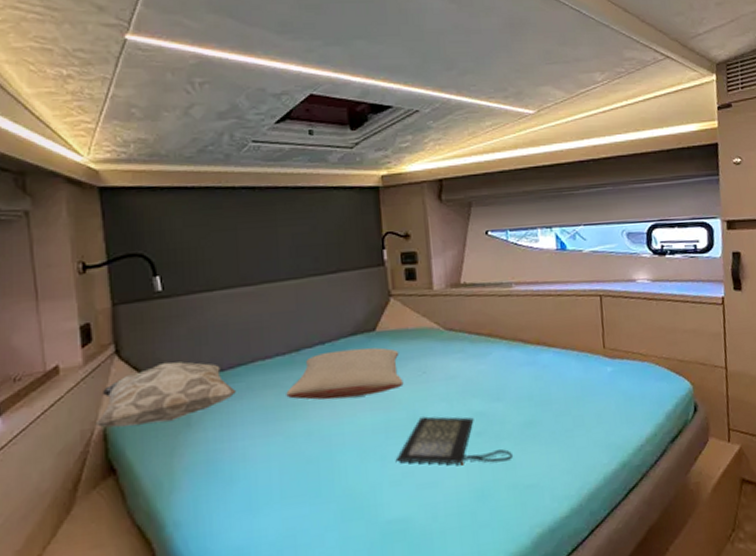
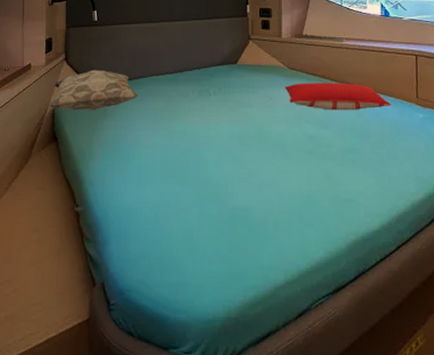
pillow: present [286,347,404,400] -> none [171,75,255,111]
clutch bag: present [395,416,512,466] -> none [244,132,335,177]
pillow: none [441,339,576,378] -> present [284,82,392,111]

